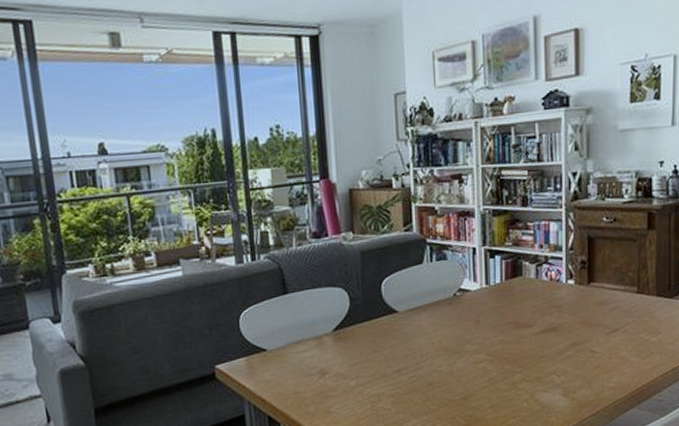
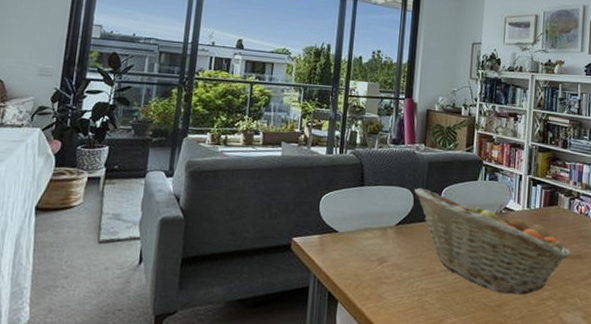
fruit basket: none [348,283,544,385] -> present [414,188,572,294]

